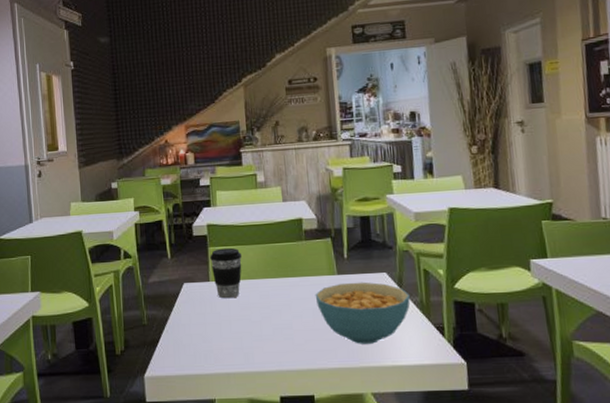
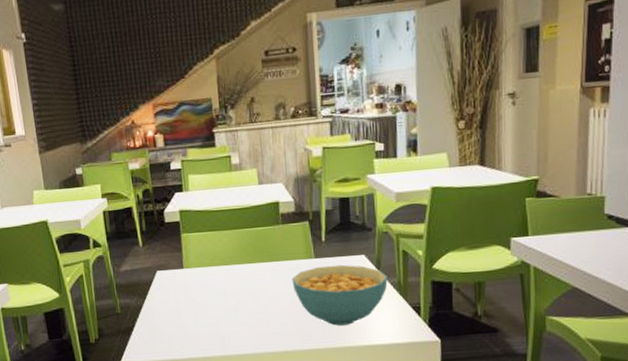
coffee cup: present [210,247,243,299] -> none [183,233,217,286]

